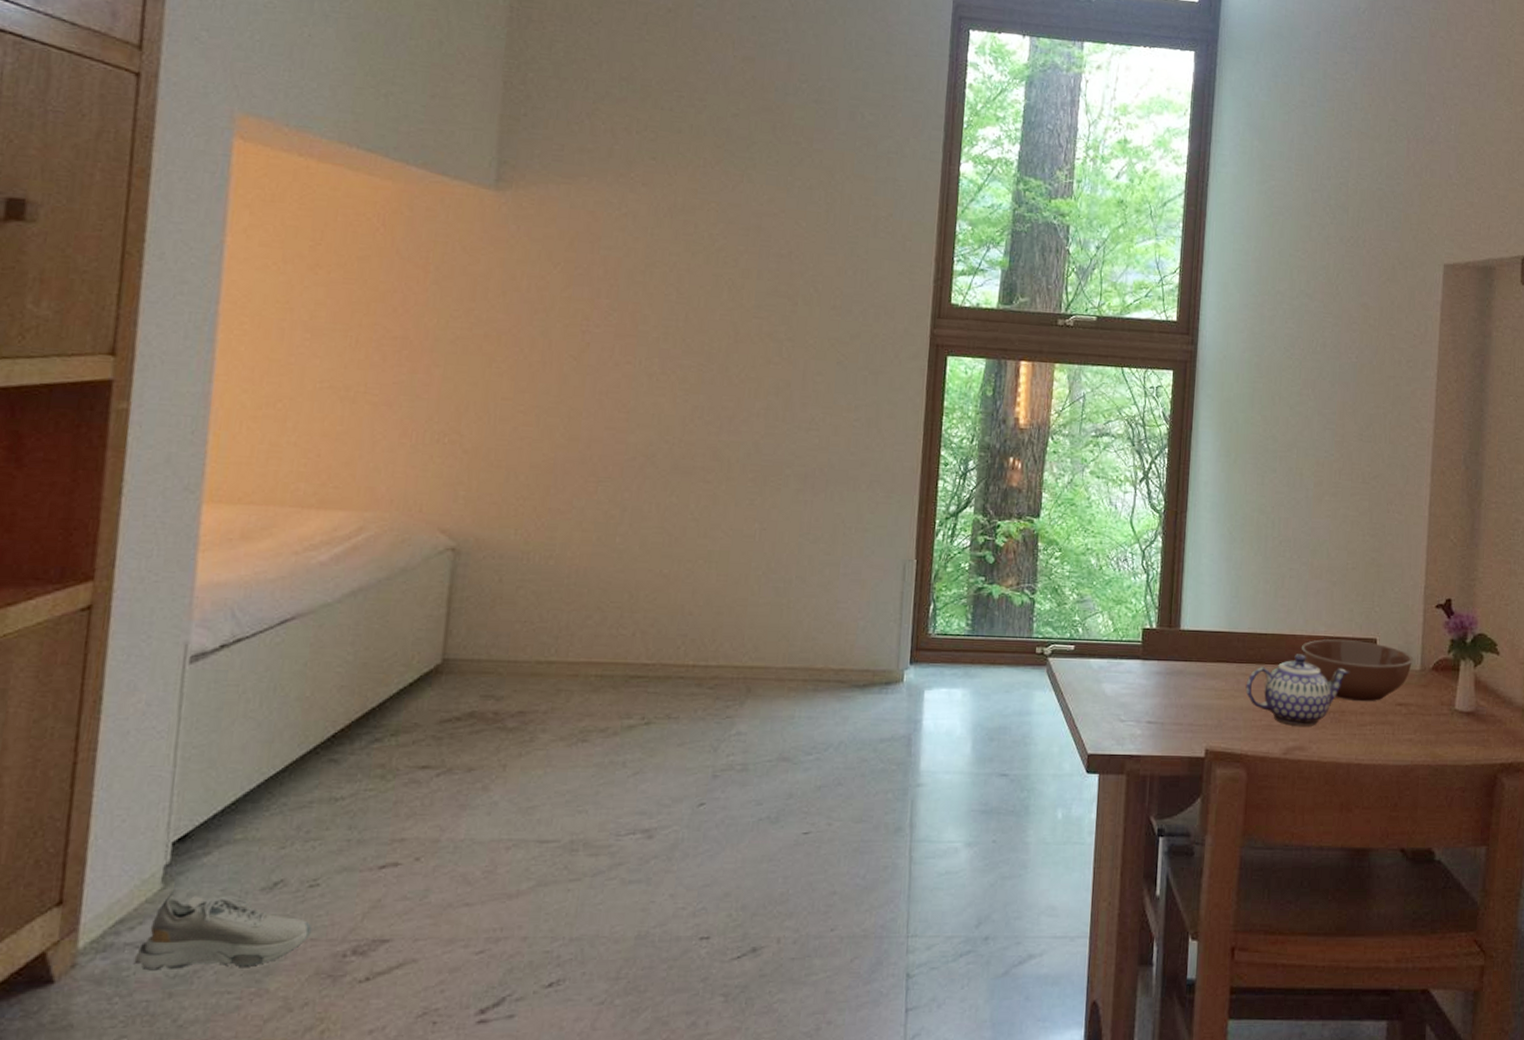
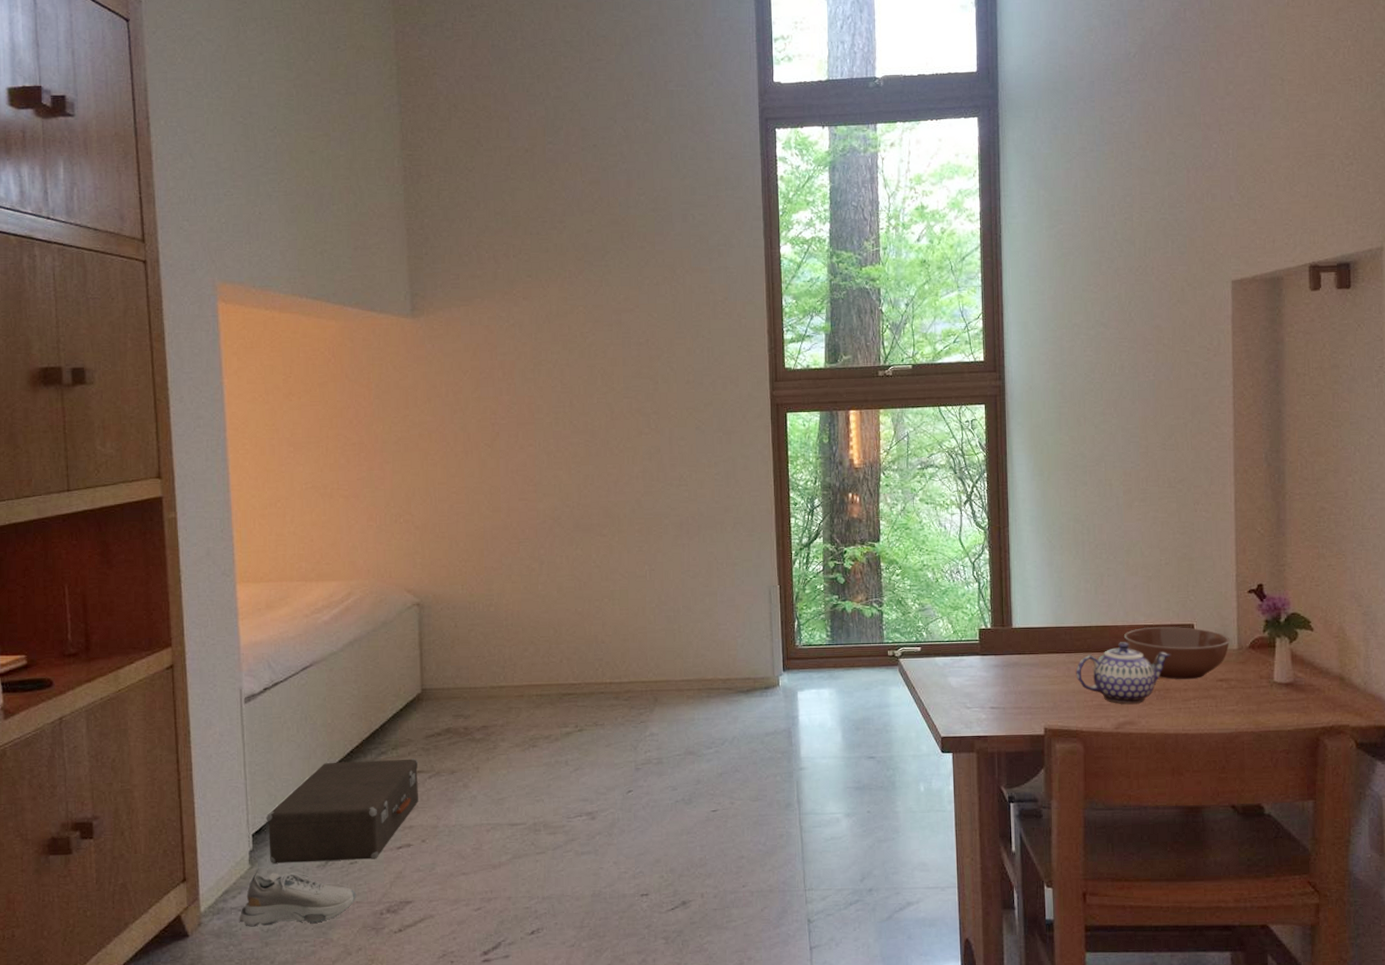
suitcase: none [193,748,425,883] -> present [267,758,419,864]

